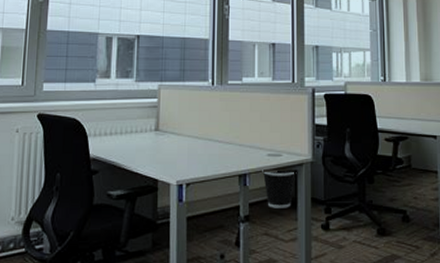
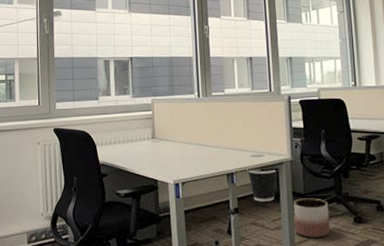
planter: none [312,205,351,252] -> present [294,198,331,238]

